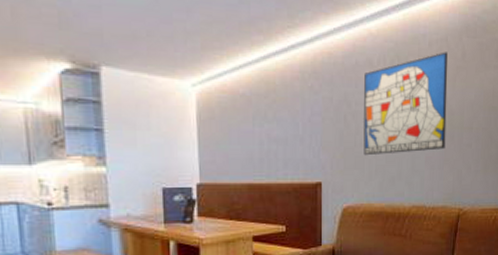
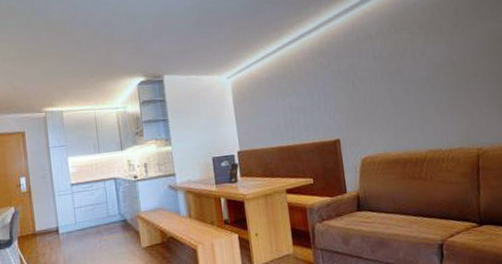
wall art: present [363,52,448,156] -> none [365,14,453,112]

